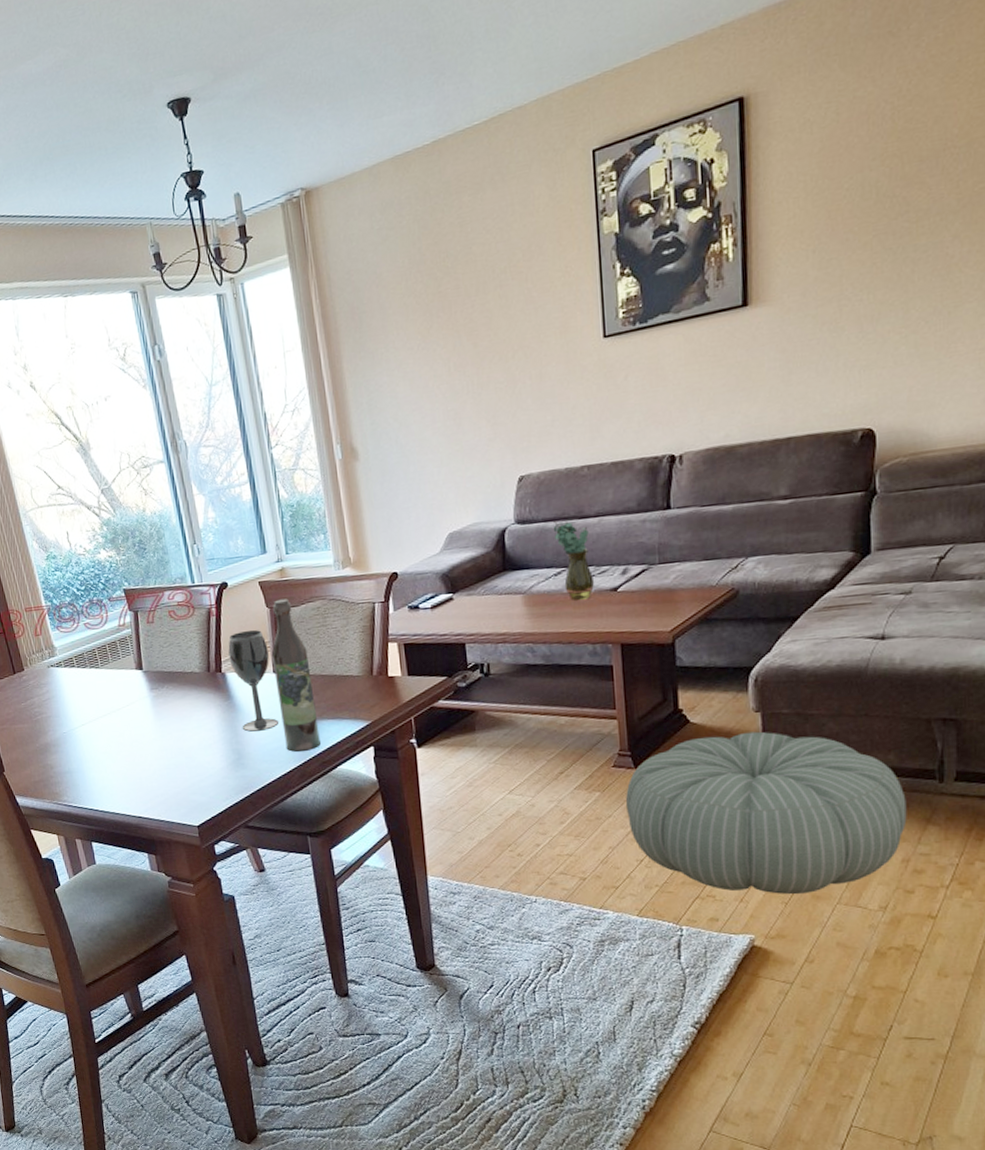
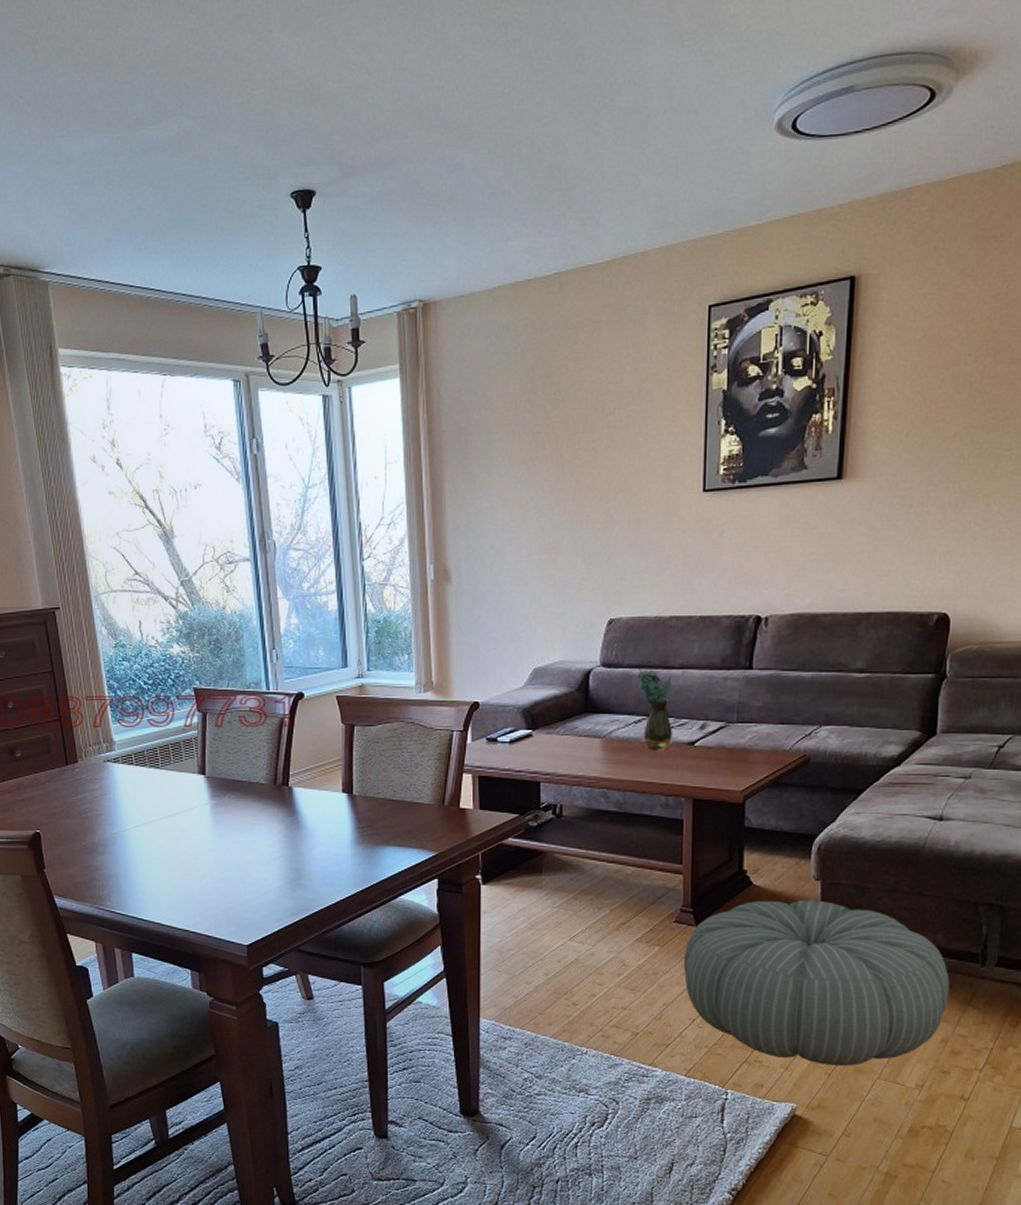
wine glass: present [228,630,278,732] -> none [298,745,342,851]
wine bottle: present [271,598,321,752] -> none [342,716,384,877]

